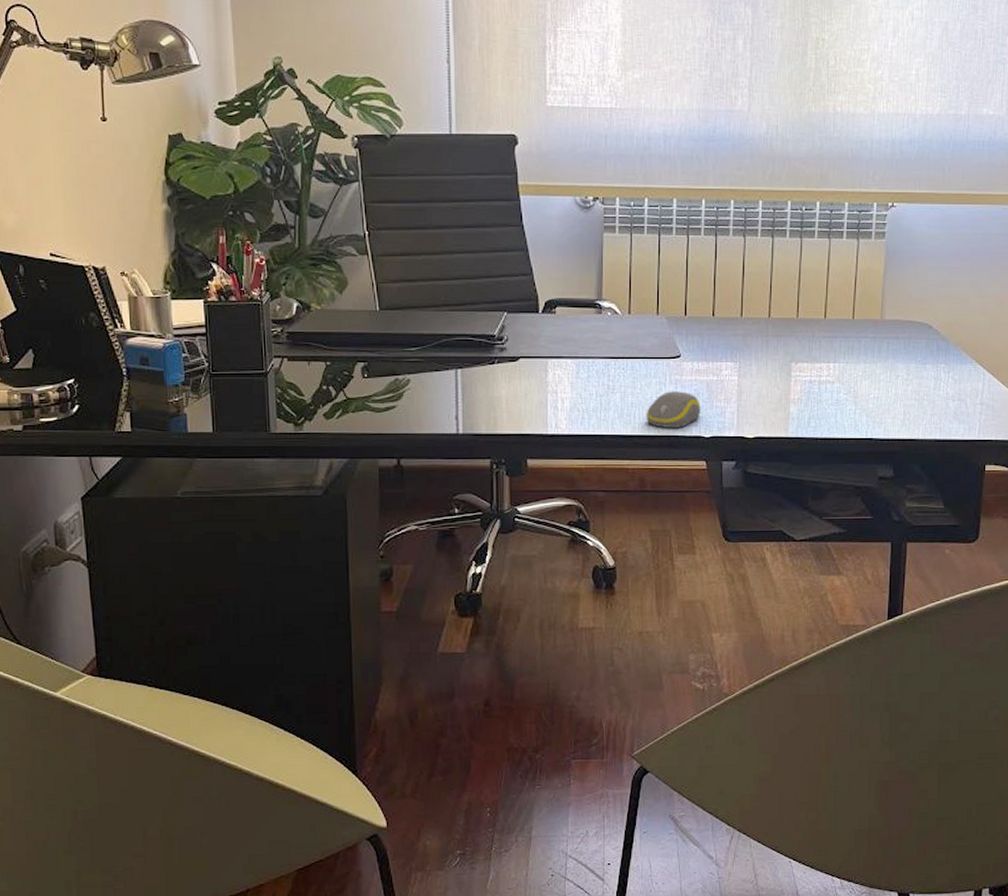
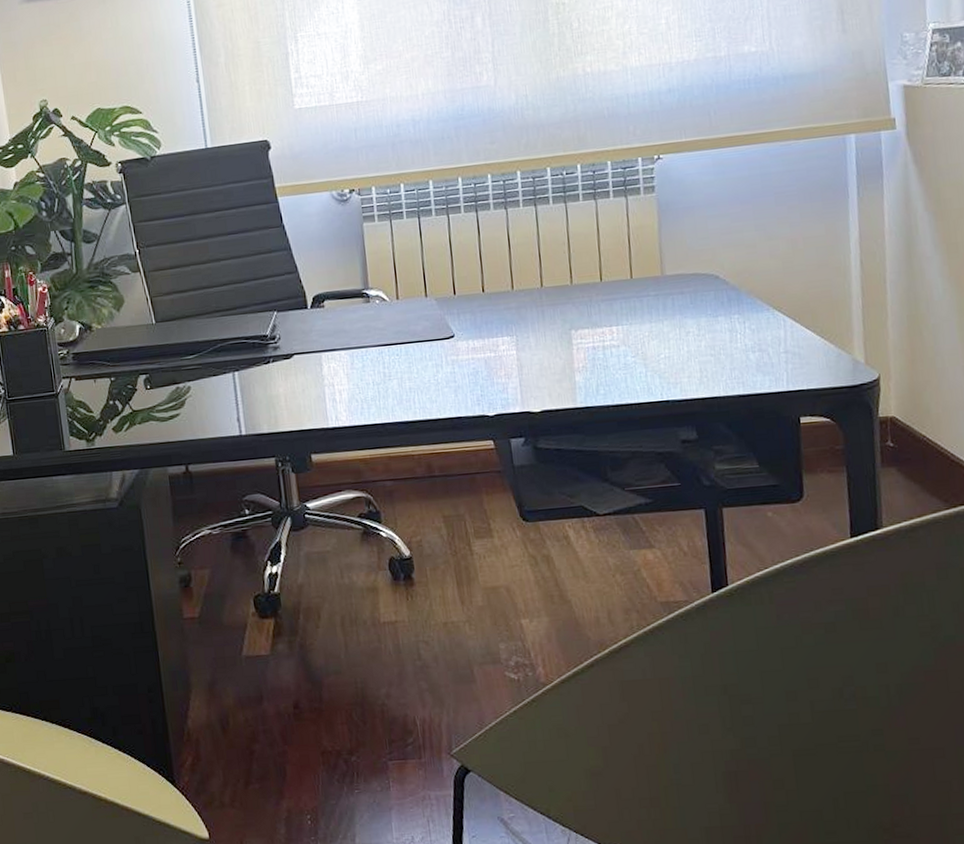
computer mouse: present [646,391,701,428] -> none [425,371,482,410]

